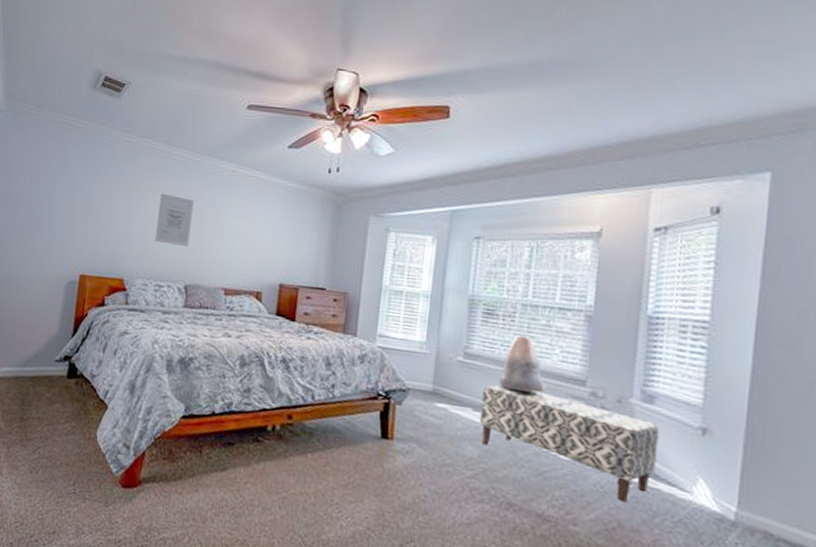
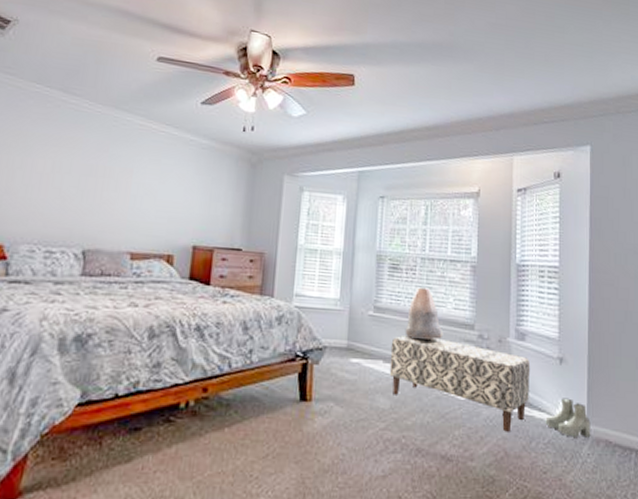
wall art: present [154,193,194,246] -> none [45,146,95,206]
boots: none [675,474,743,525] -> present [545,398,591,438]

